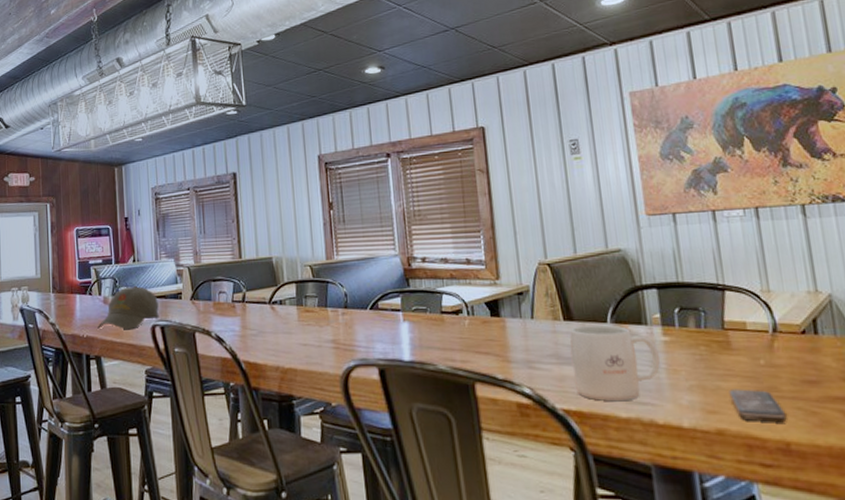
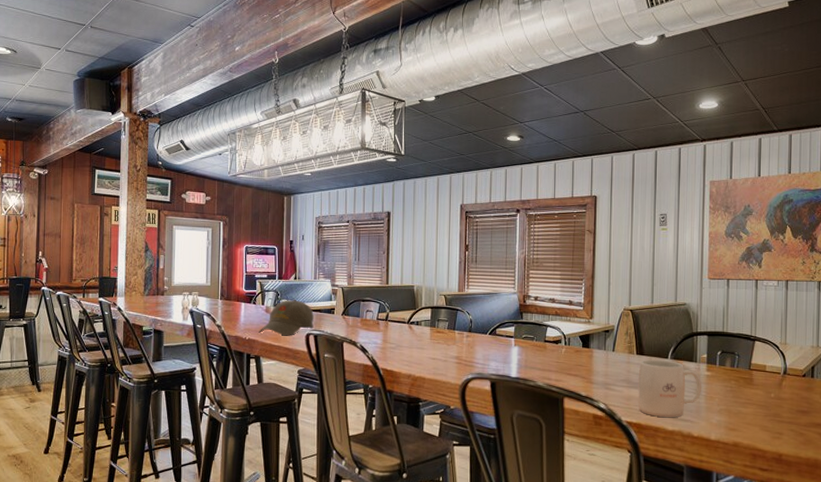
mobile phone: present [729,389,787,423] -> none [746,414,783,440]

